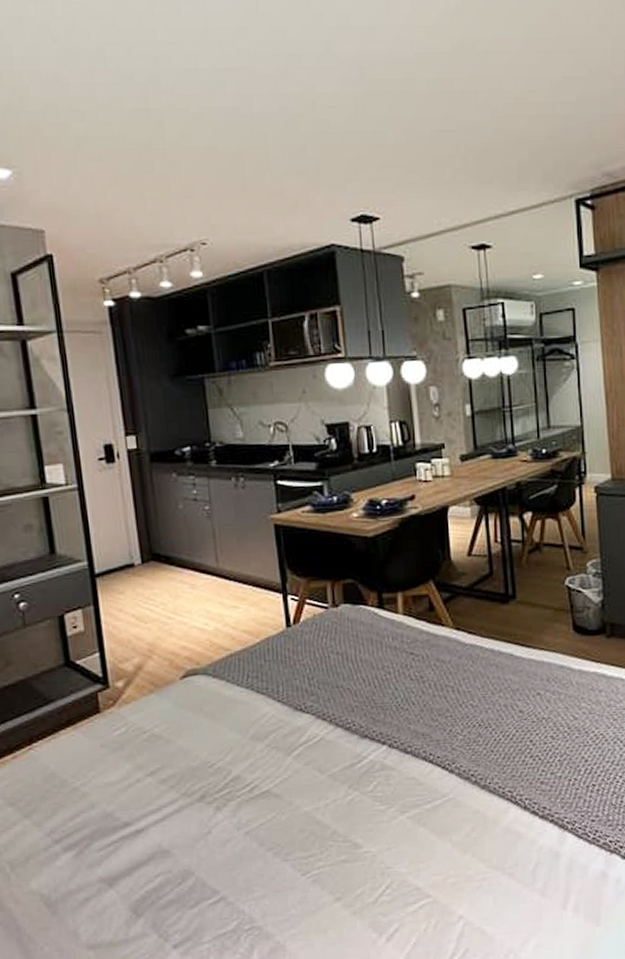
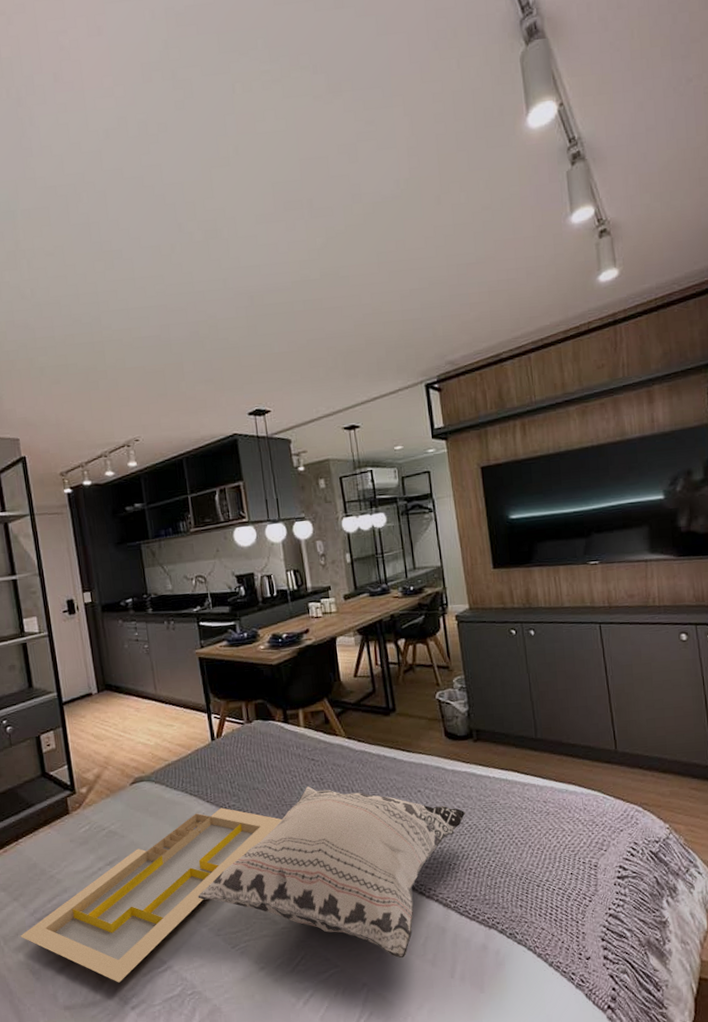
serving tray: none [31,708,371,917] -> present [20,807,283,983]
decorative pillow: none [262,685,592,888] -> present [198,786,466,959]

